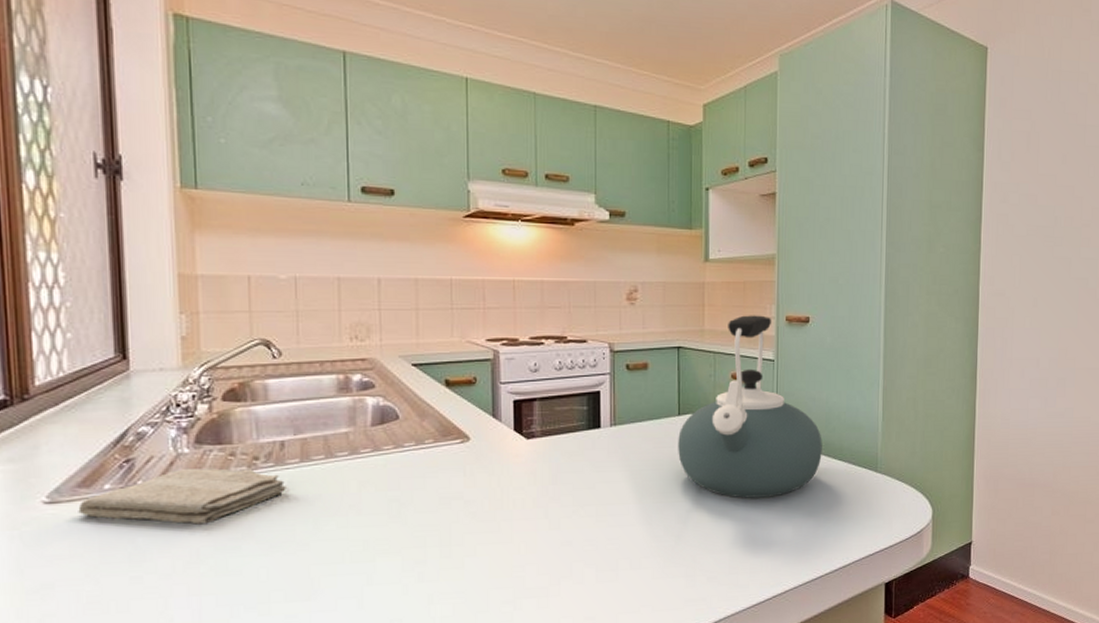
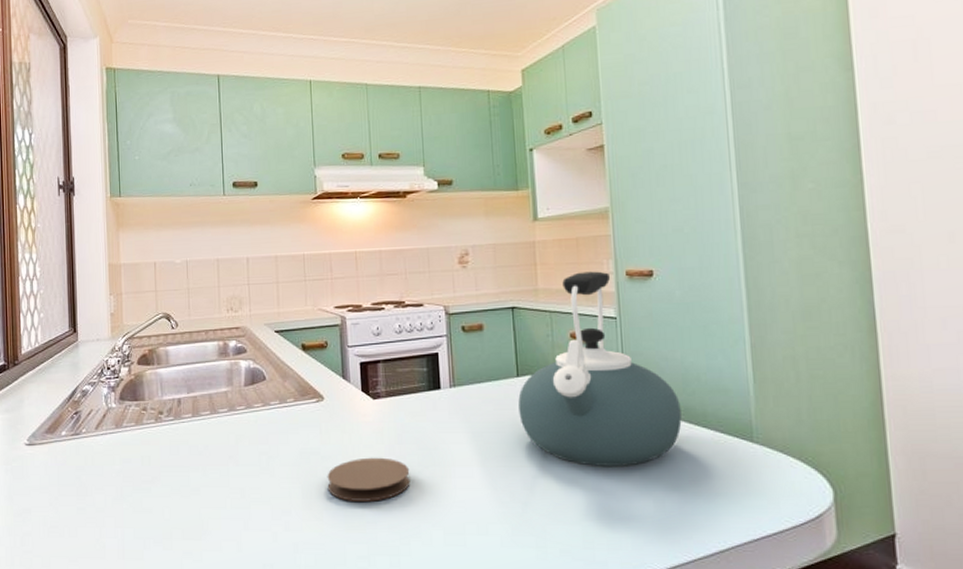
washcloth: present [78,468,286,525] -> none [46,419,183,467]
coaster: none [470,499,563,546] -> present [327,457,410,502]

